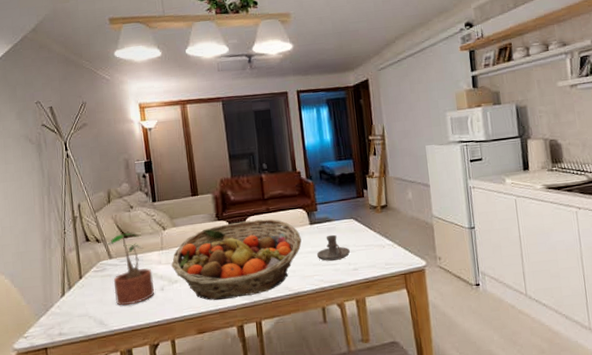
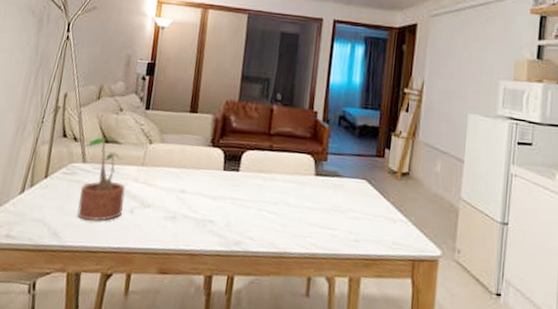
fruit basket: present [171,219,302,301] -> none [148,152,302,243]
candle holder: present [316,234,350,261] -> none [314,193,355,225]

